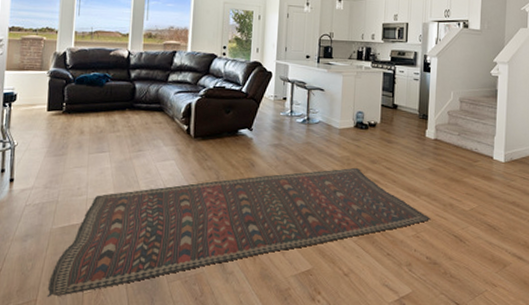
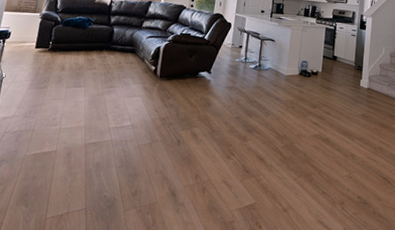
area rug: present [46,168,431,297] -> none [12,111,363,220]

